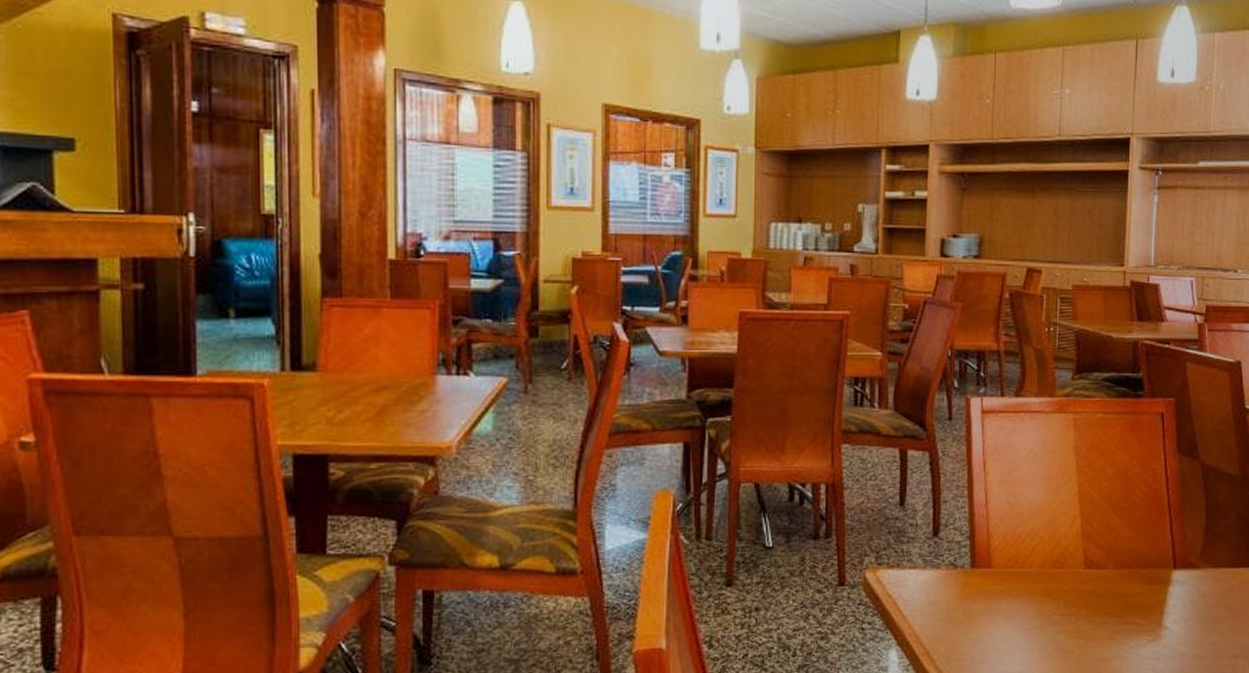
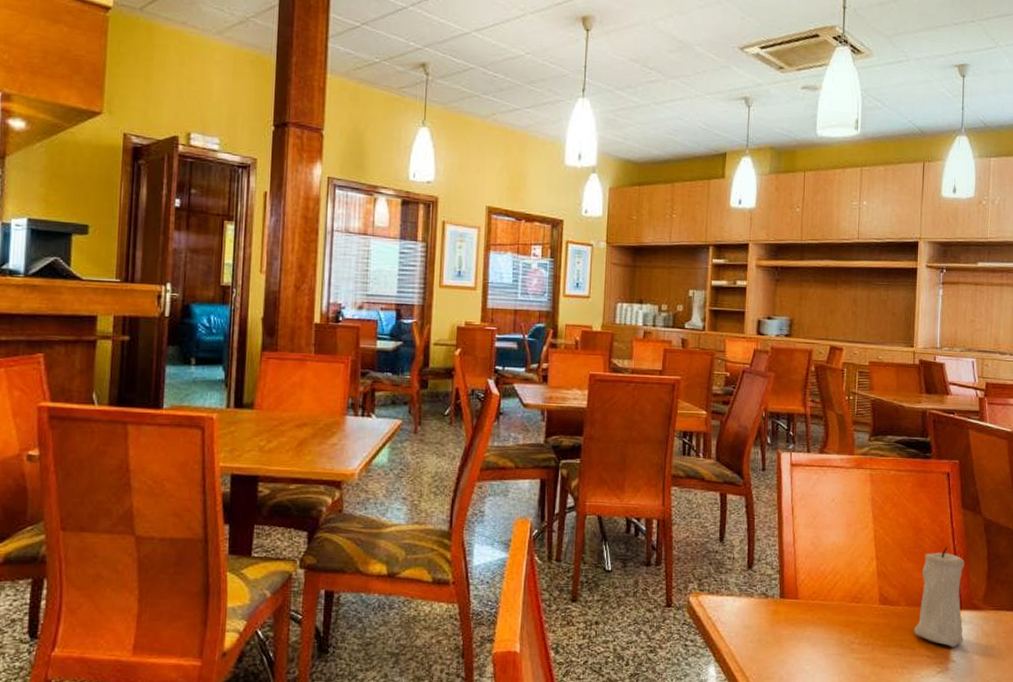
candle: none [1122,499,1180,613] -> present [913,547,964,648]

